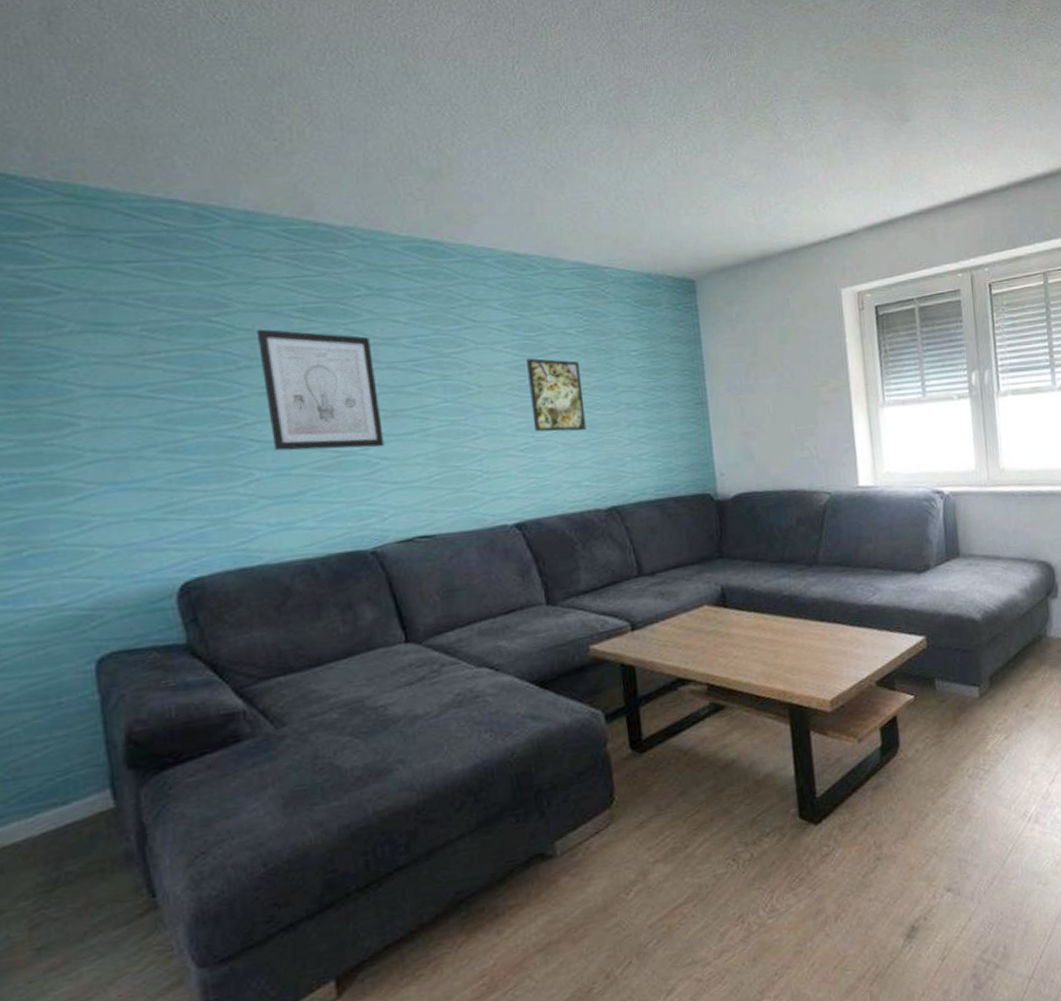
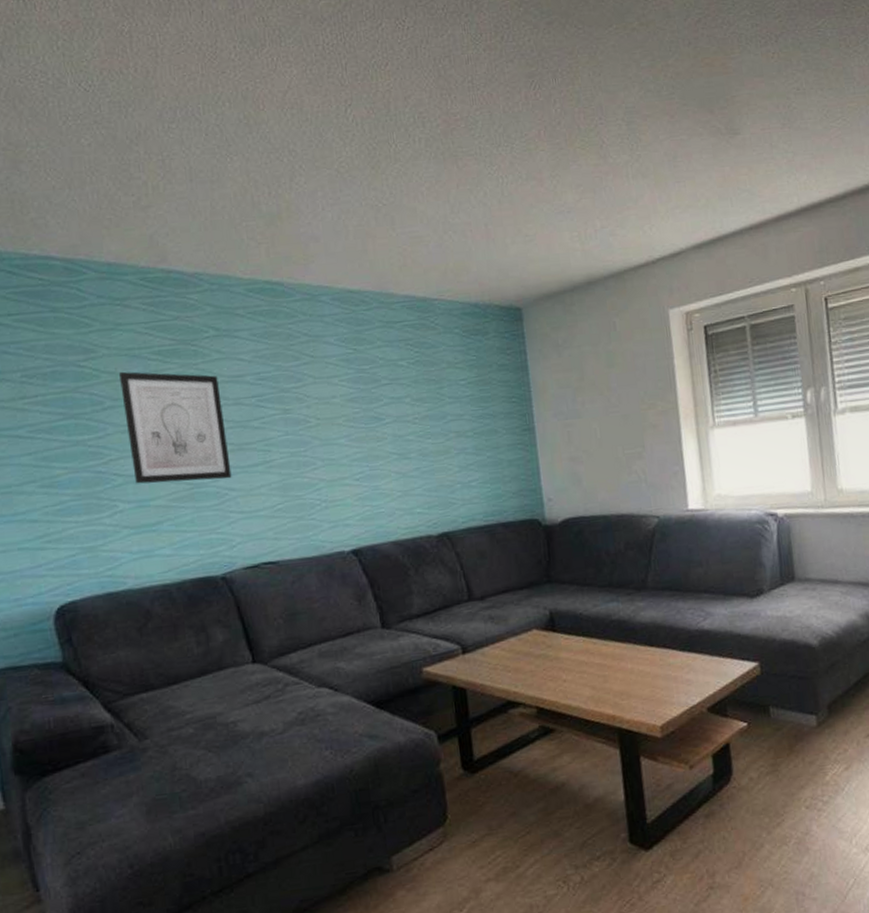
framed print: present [527,358,587,432] -> none [361,390,418,462]

